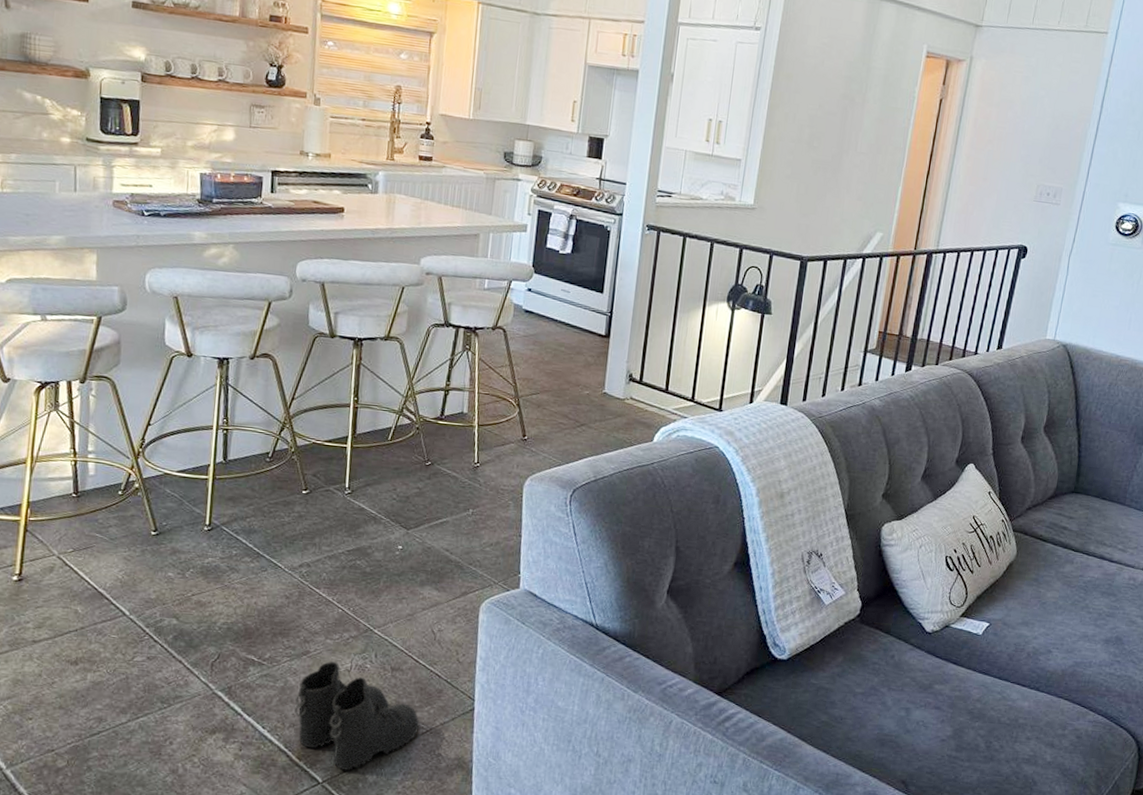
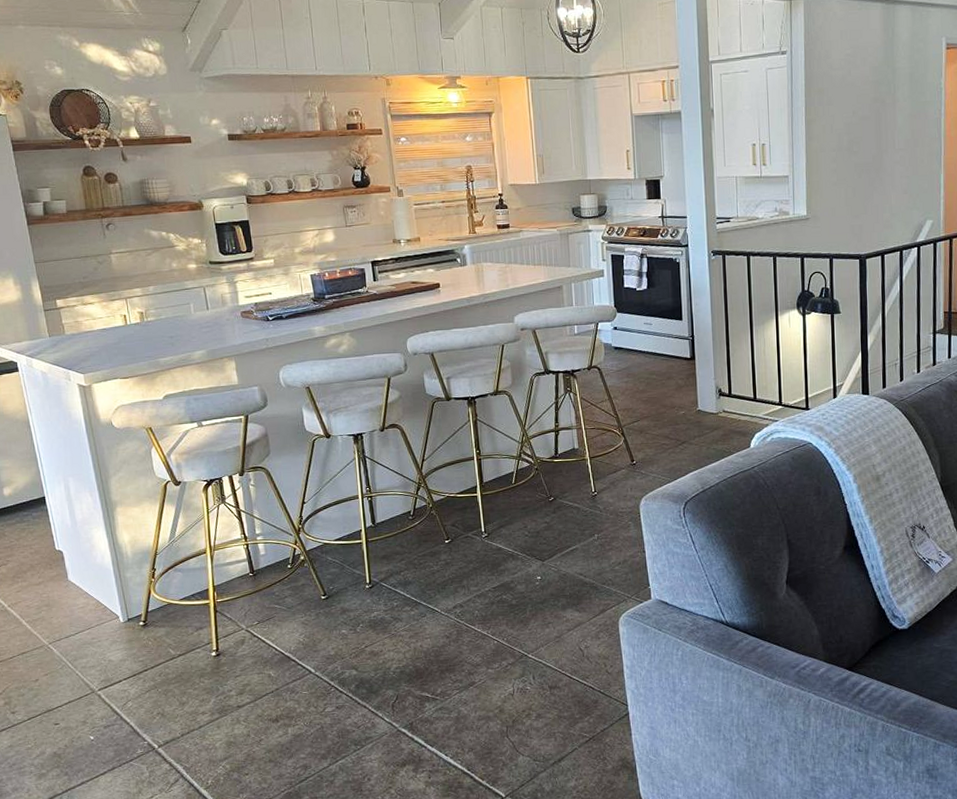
boots: present [294,661,420,770] -> none [470,688,583,784]

